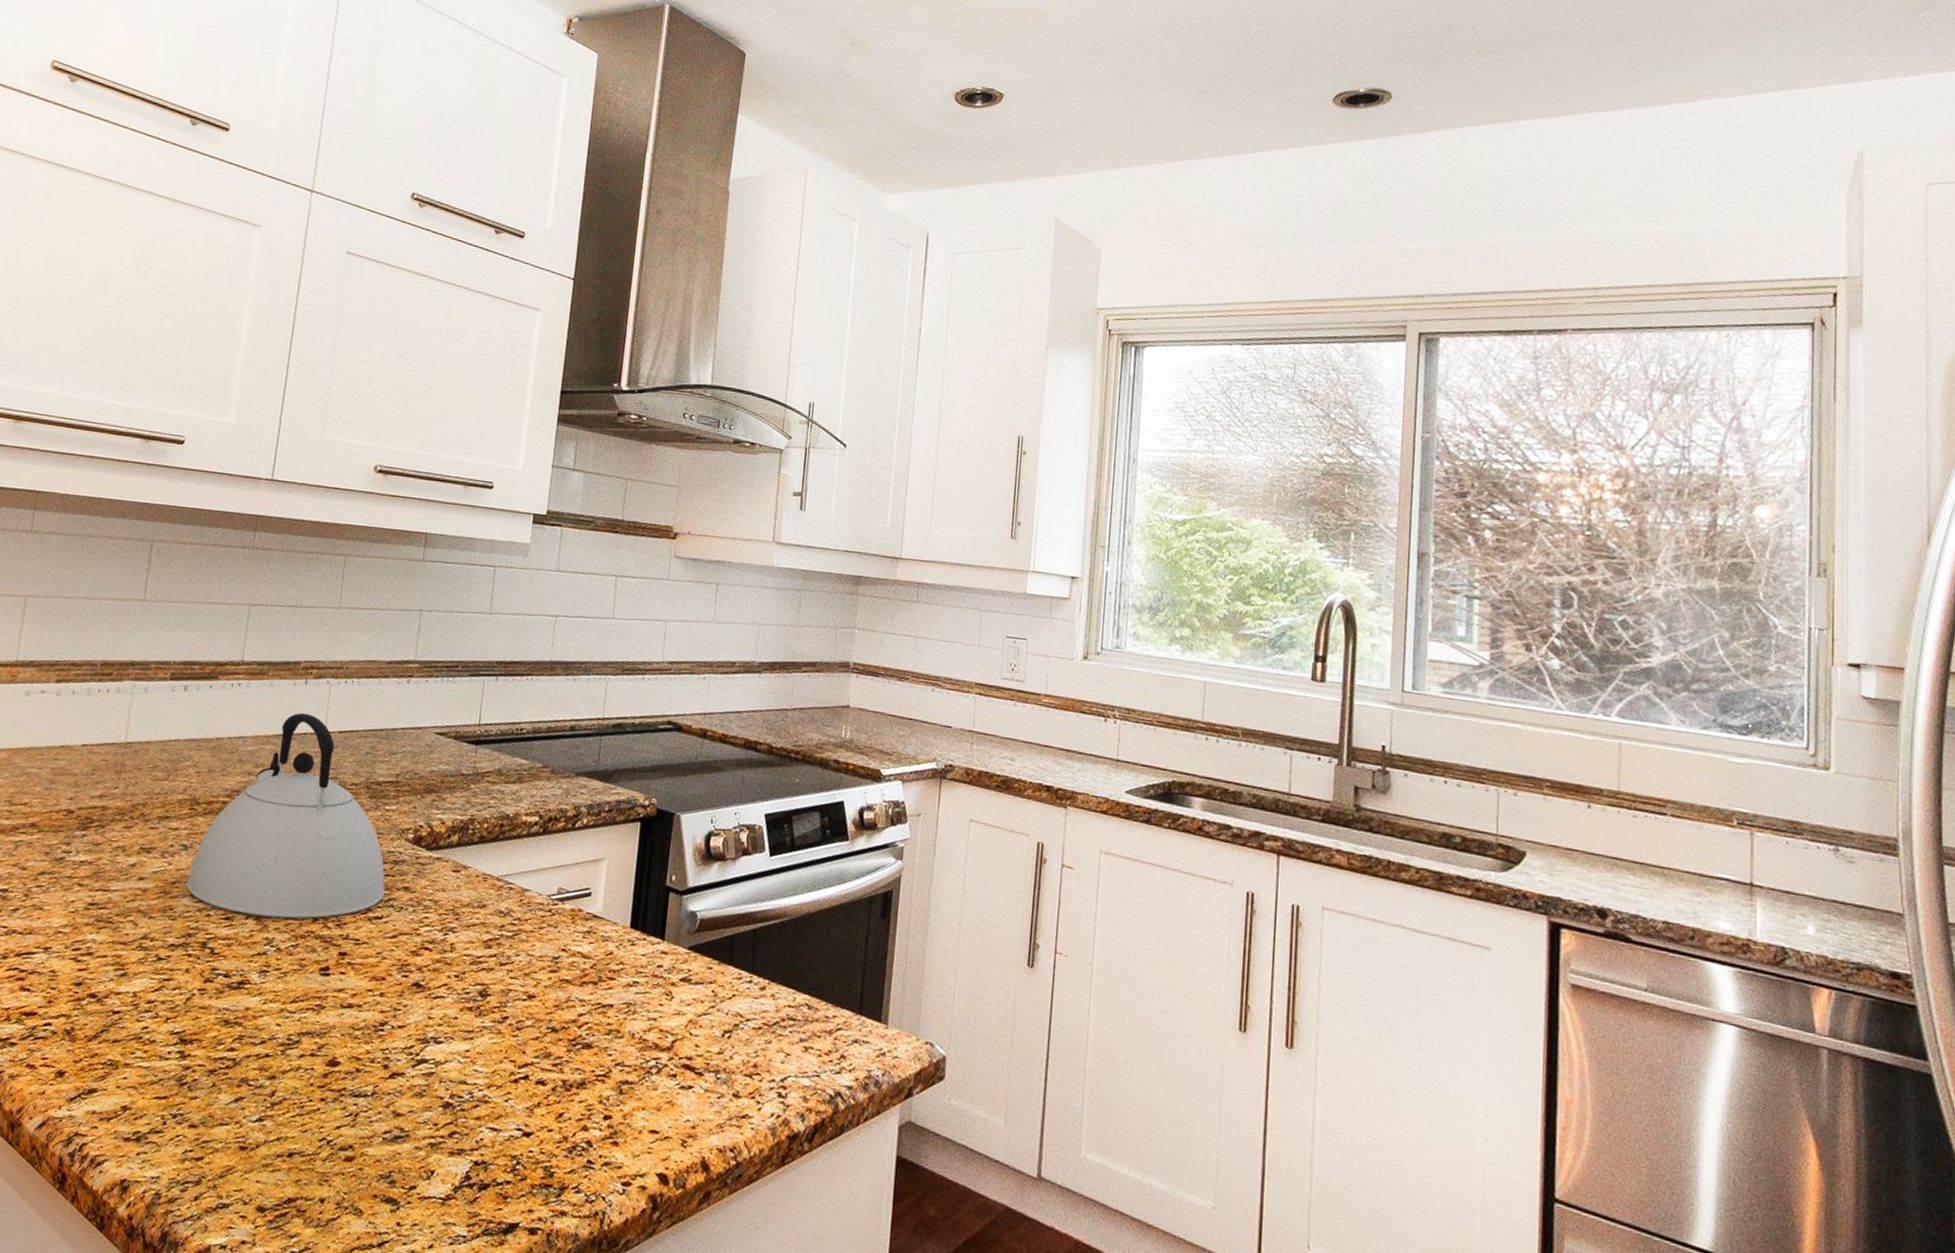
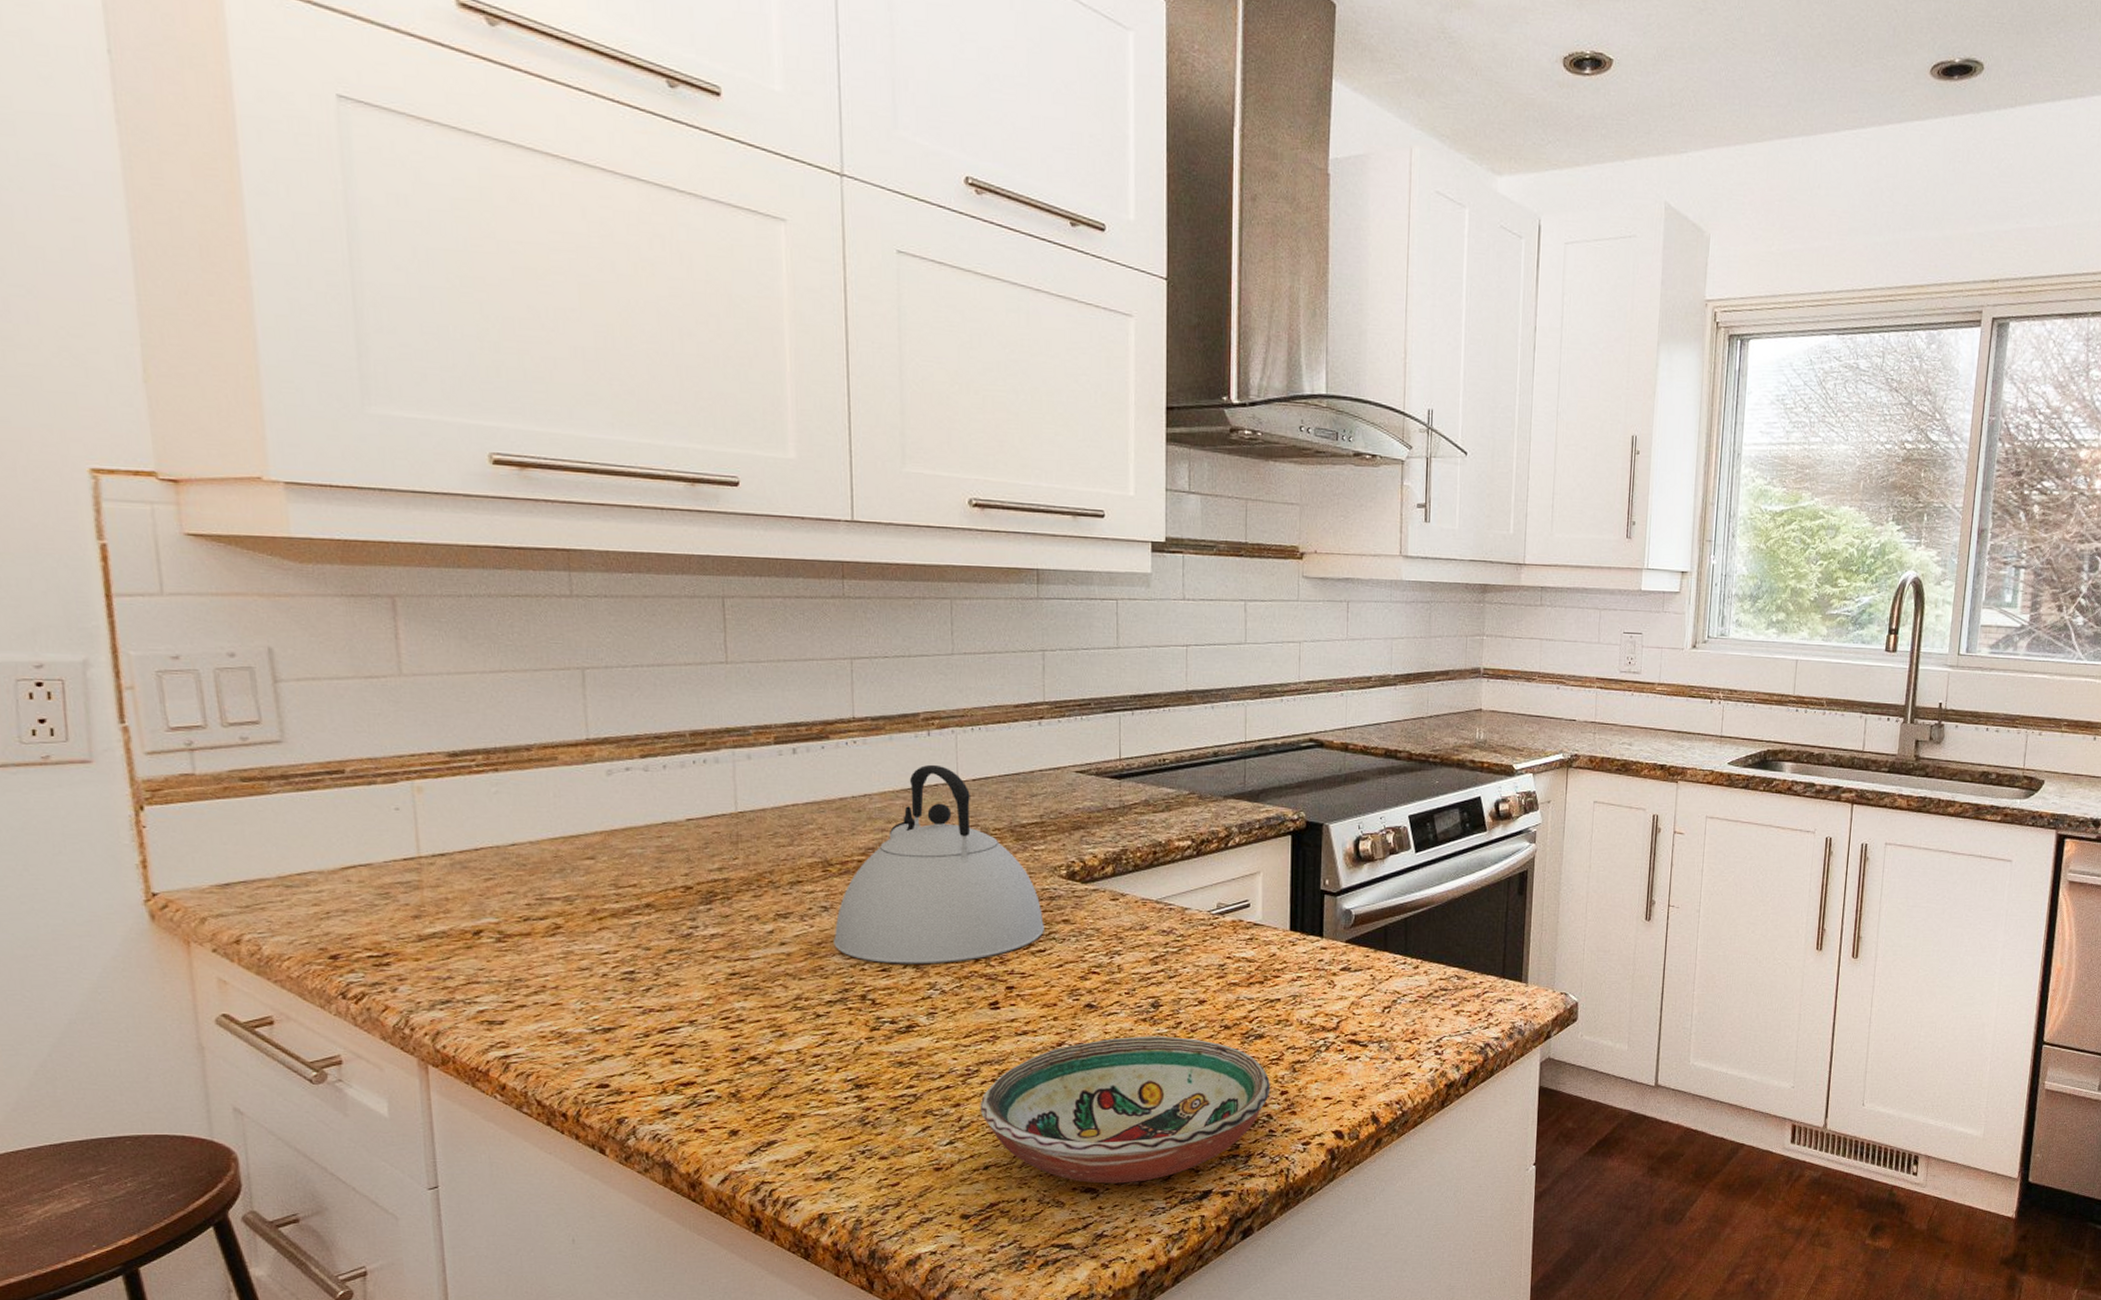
decorative bowl: none [294,1025,595,1201] -> present [980,1036,1271,1184]

